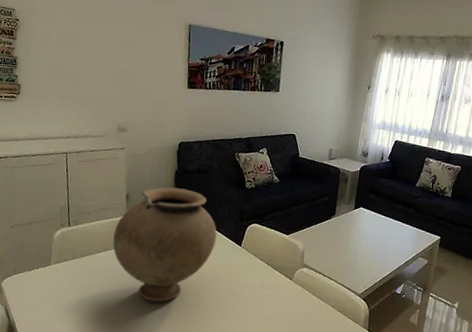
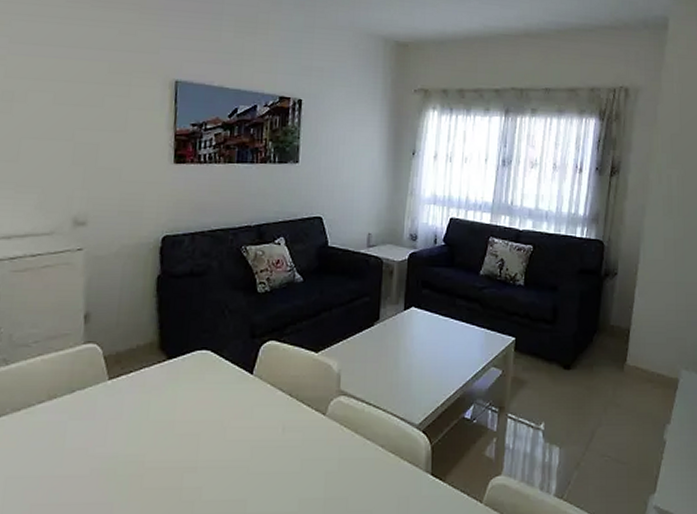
vase: present [113,187,217,302] -> none [63,299,218,468]

